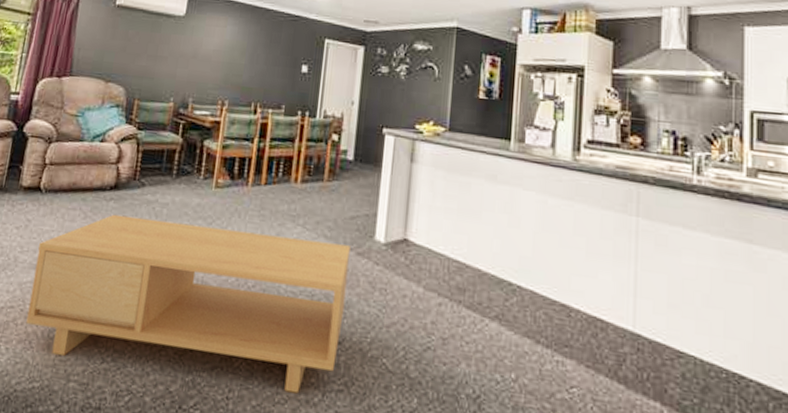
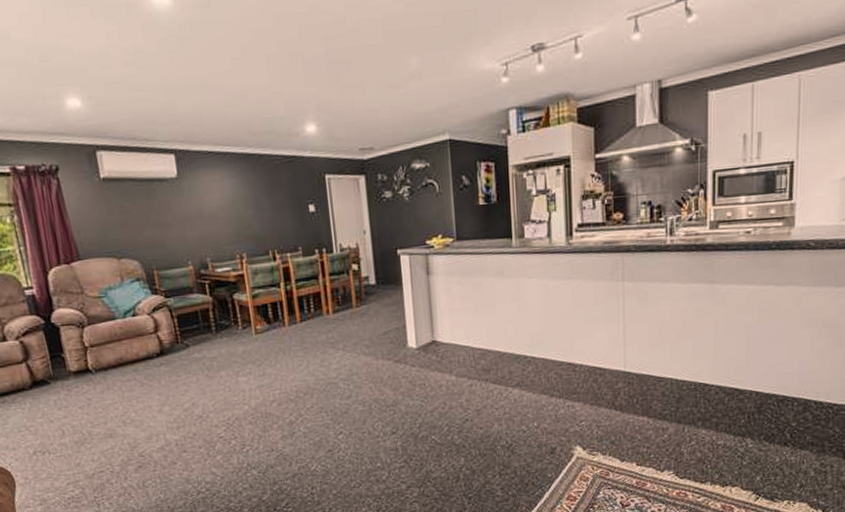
coffee table: present [26,214,350,394] -> none [107,357,394,498]

